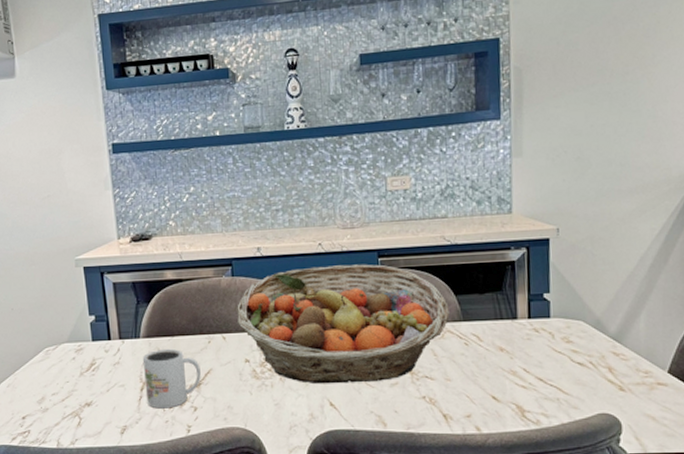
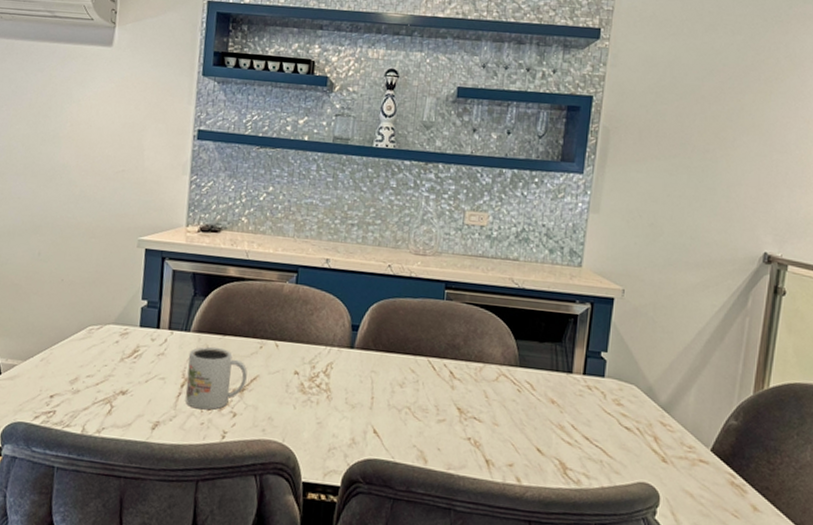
fruit basket: present [237,264,449,384] -> none [293,286,507,416]

